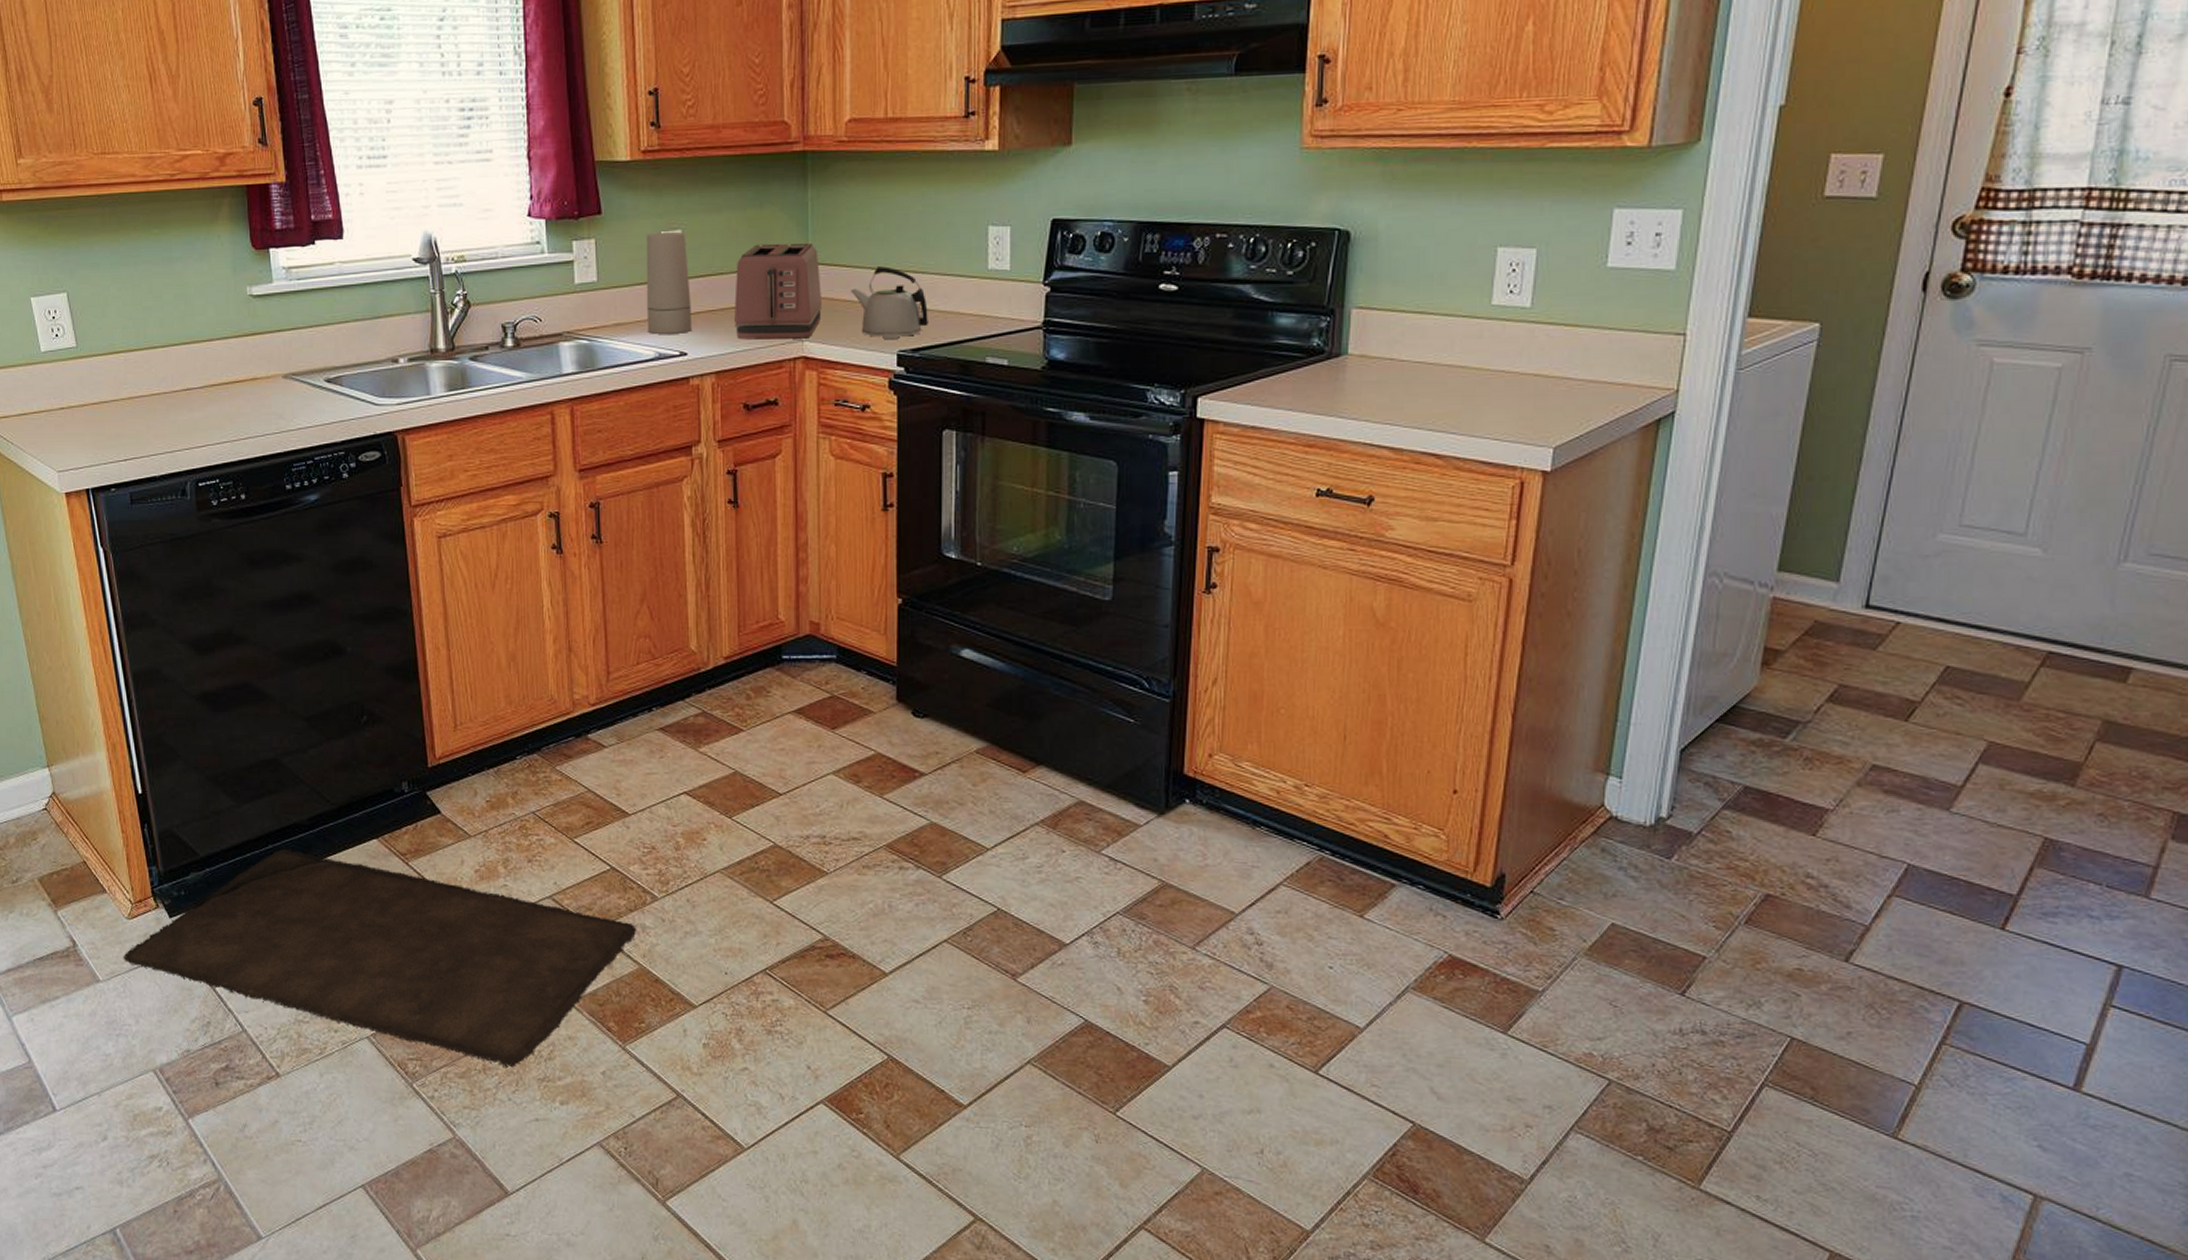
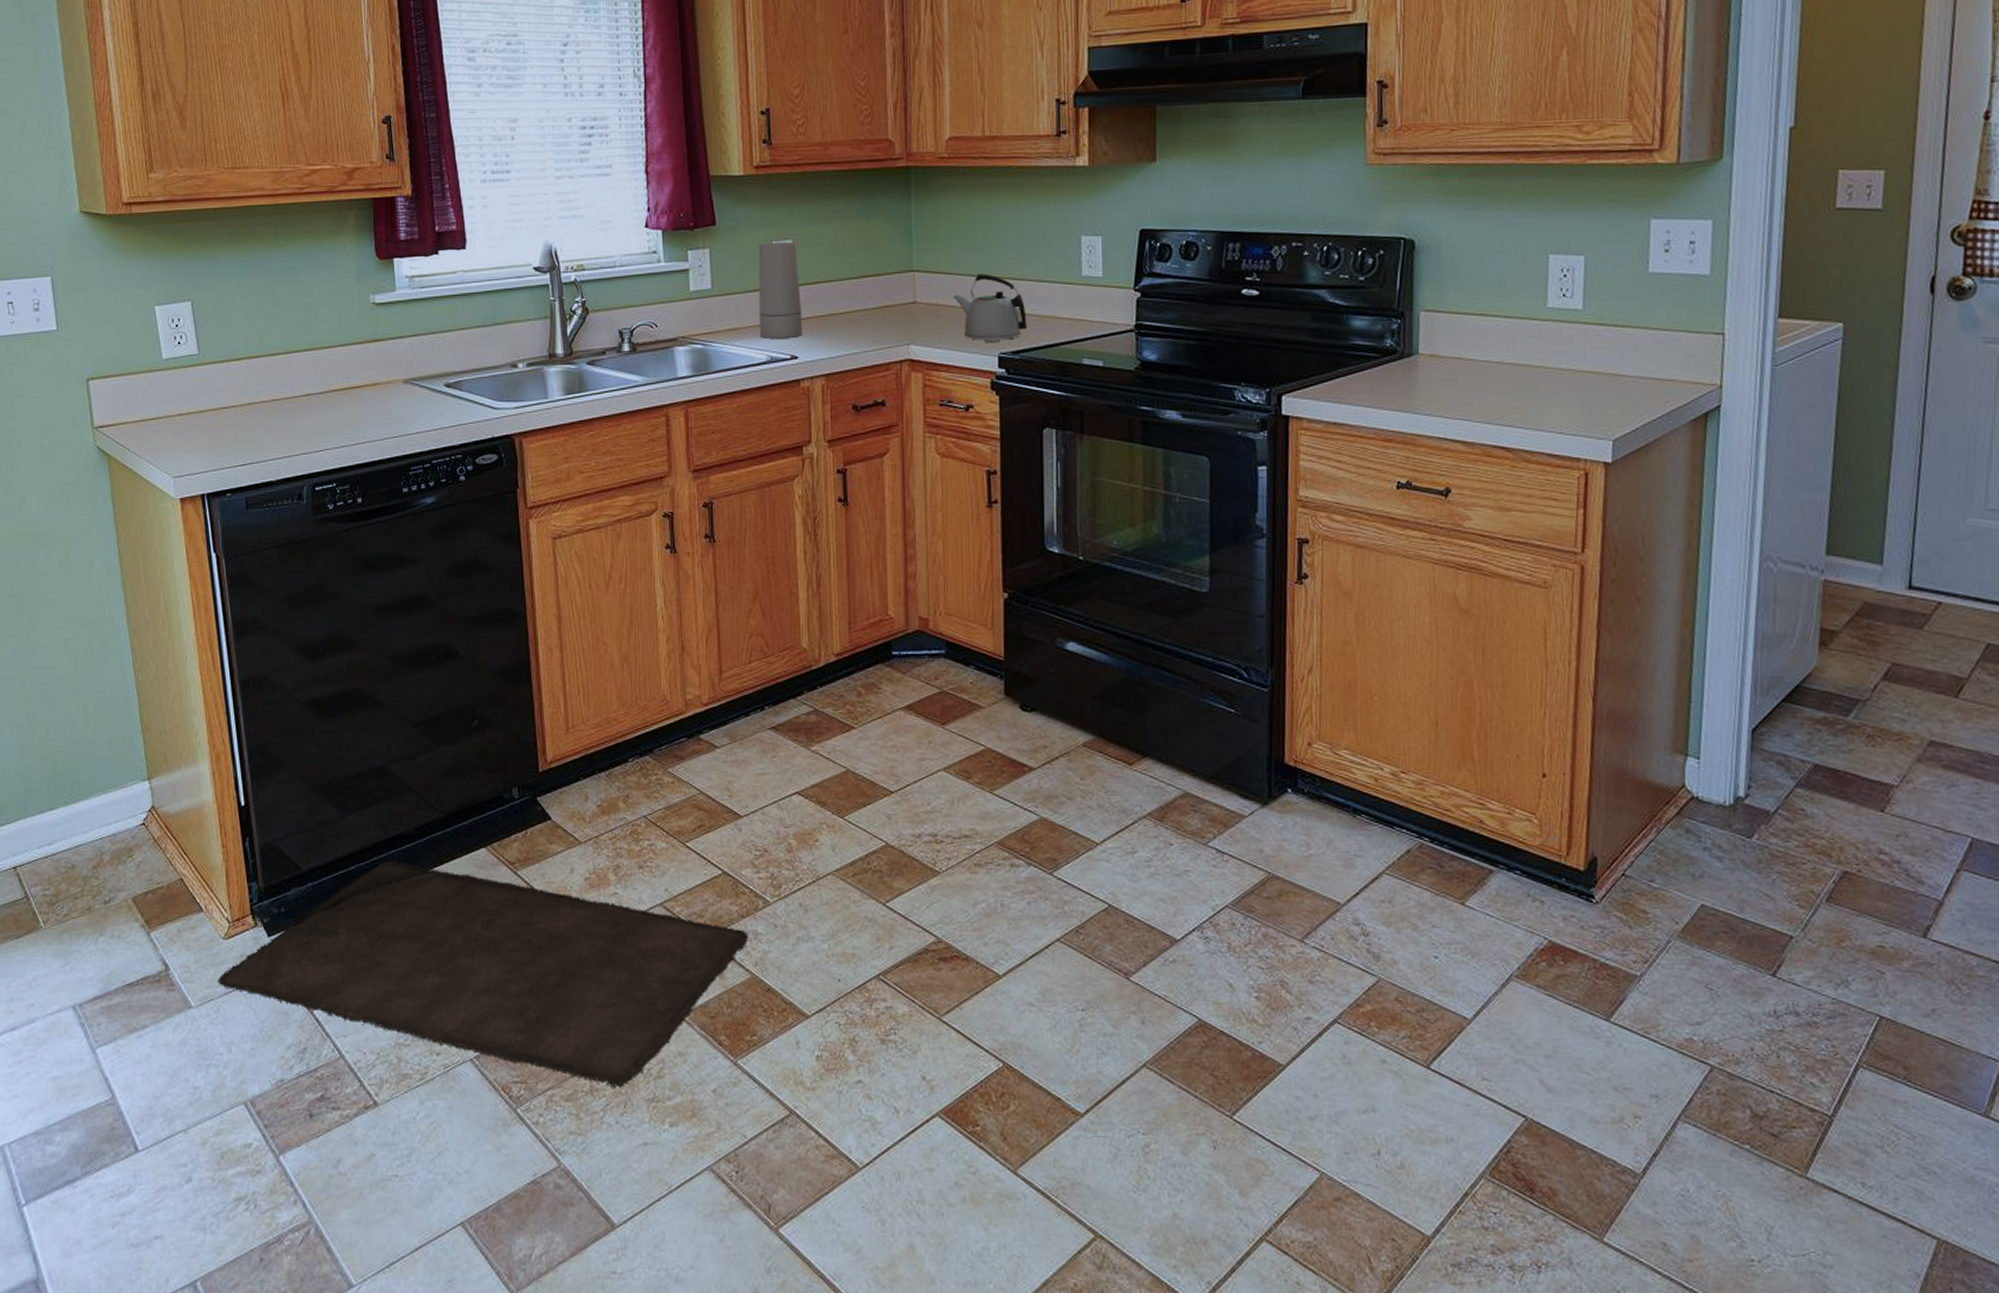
toaster: present [734,243,822,340] -> none [843,252,926,344]

